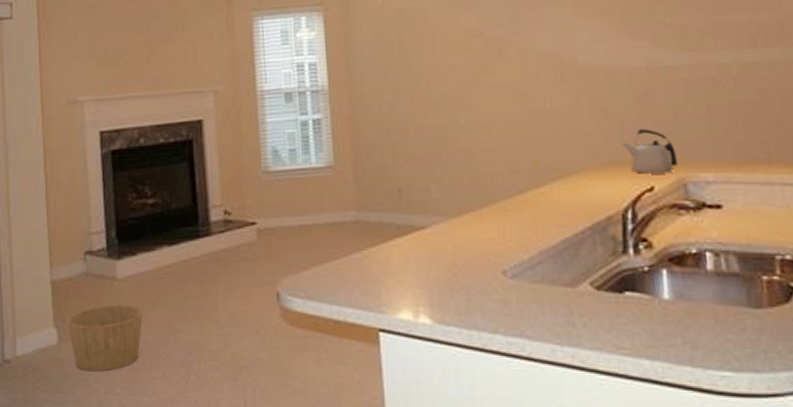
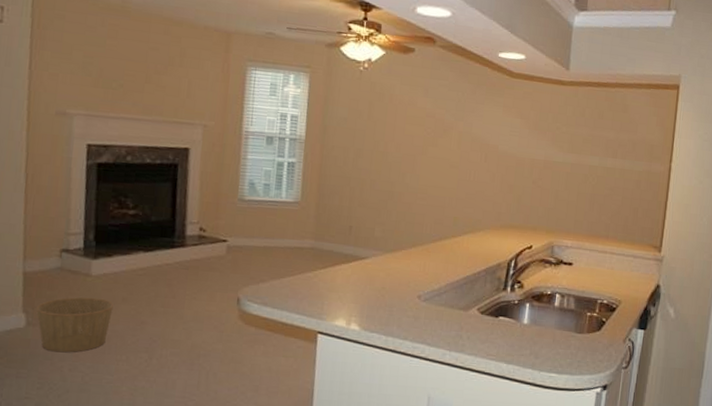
kettle: present [622,128,677,175] -> none [517,203,551,238]

